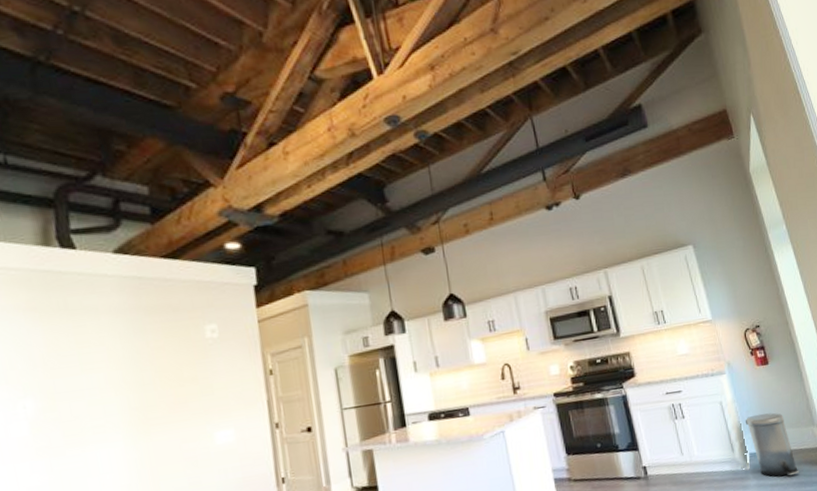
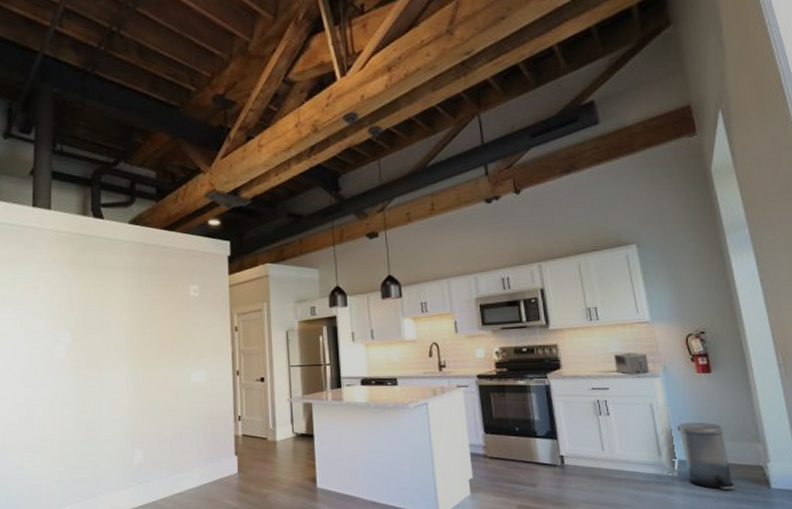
toaster: none [682,351,717,376] -> present [613,352,650,376]

